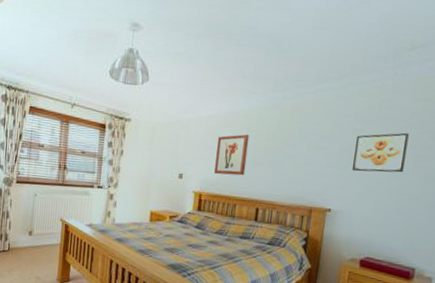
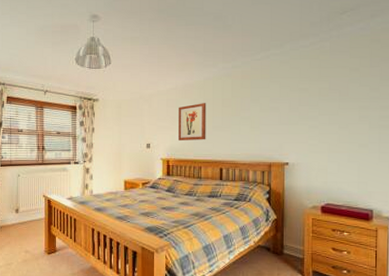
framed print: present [352,132,409,173] -> none [303,87,350,126]

